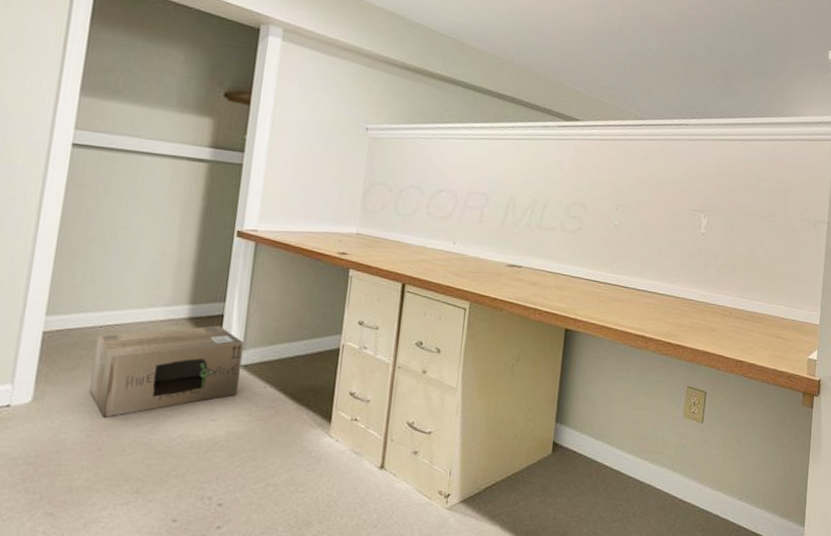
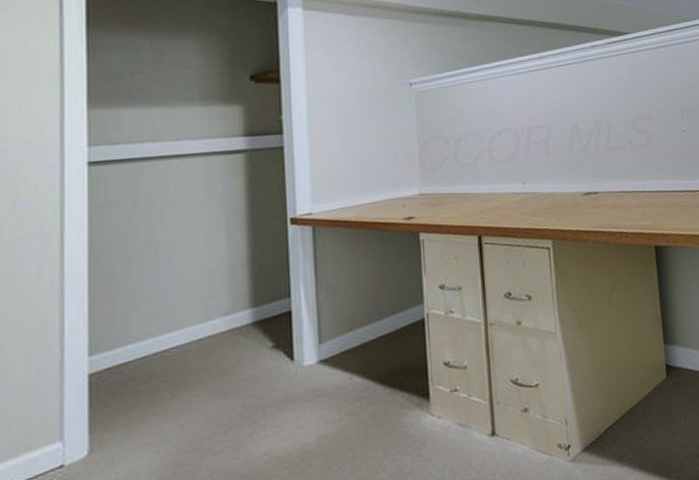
cardboard box: present [88,325,245,417] -> none [151,323,322,454]

